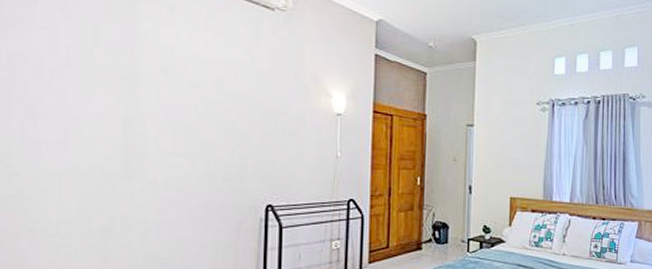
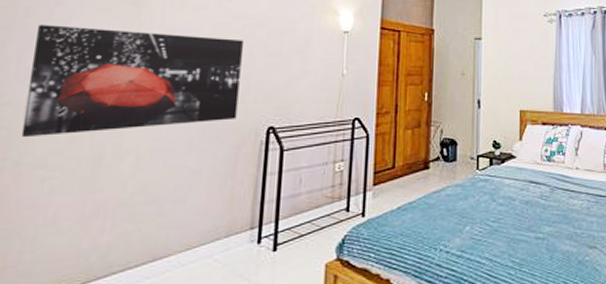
wall art: none [33,97,238,207] -> present [21,24,243,138]

